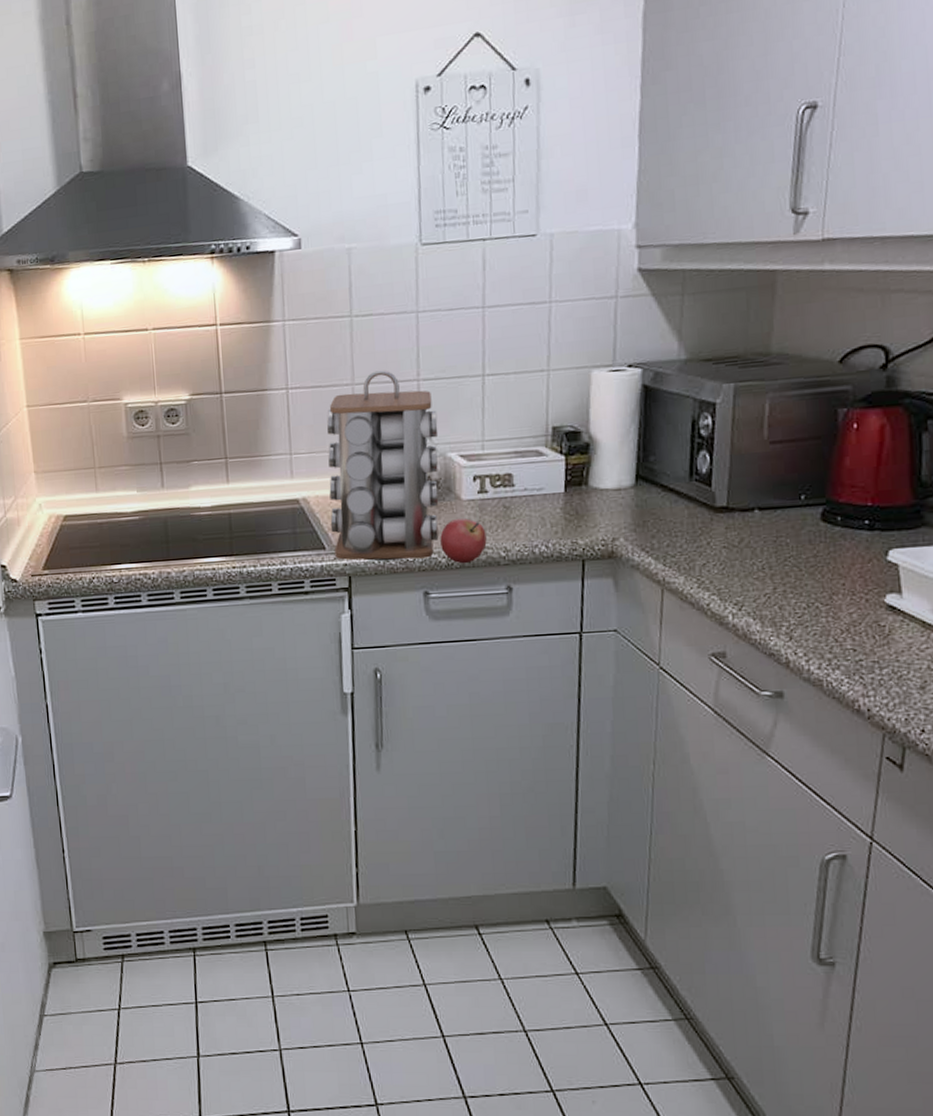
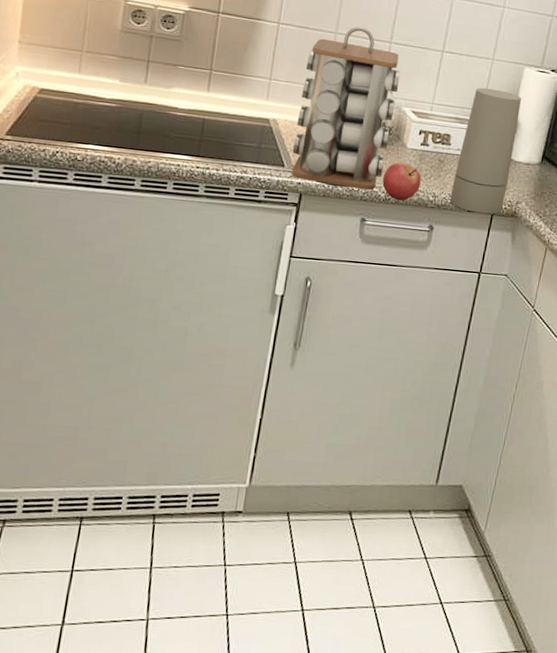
canister: none [525,405,597,562] -> present [449,87,521,215]

